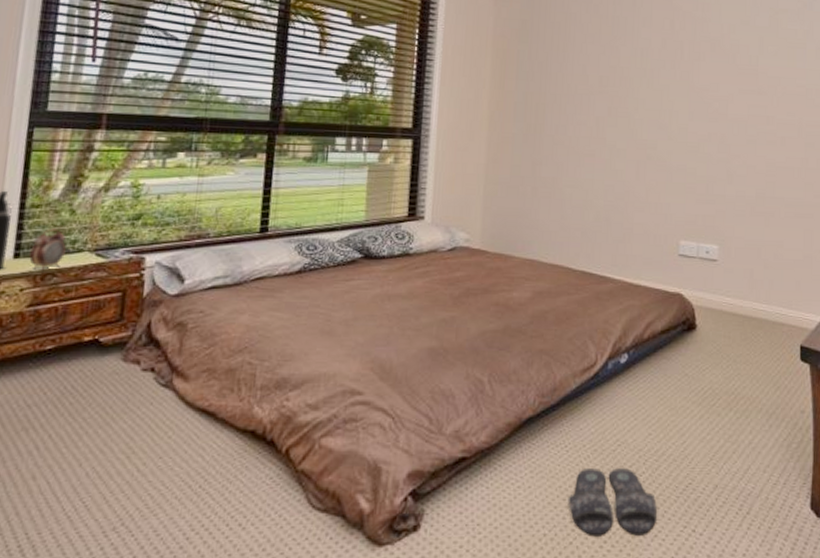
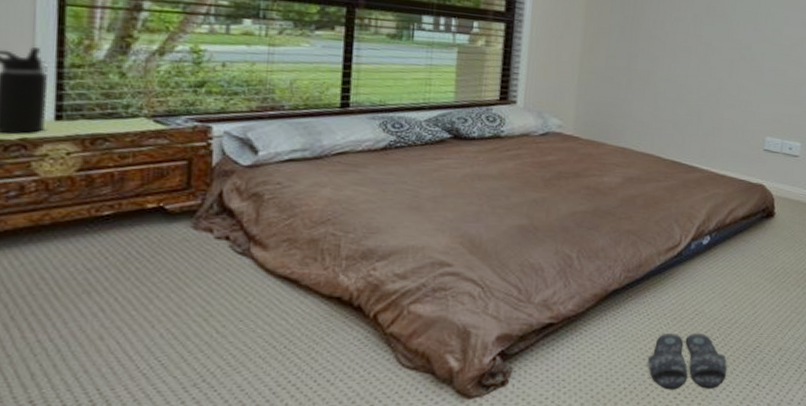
alarm clock: present [29,228,66,270] -> none [74,91,118,134]

